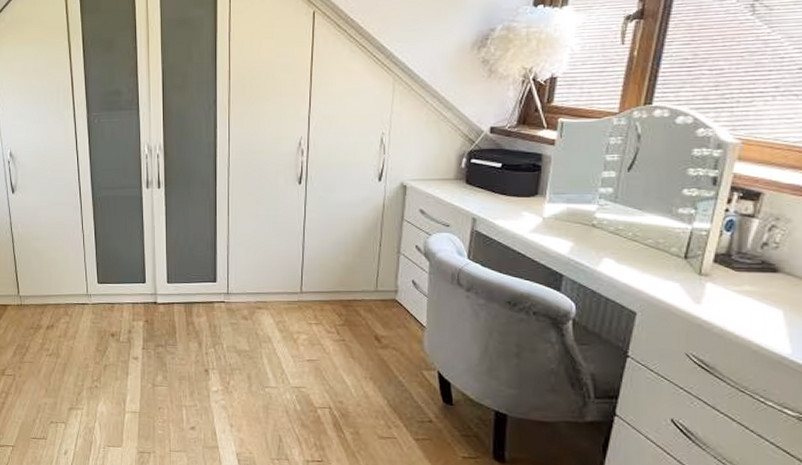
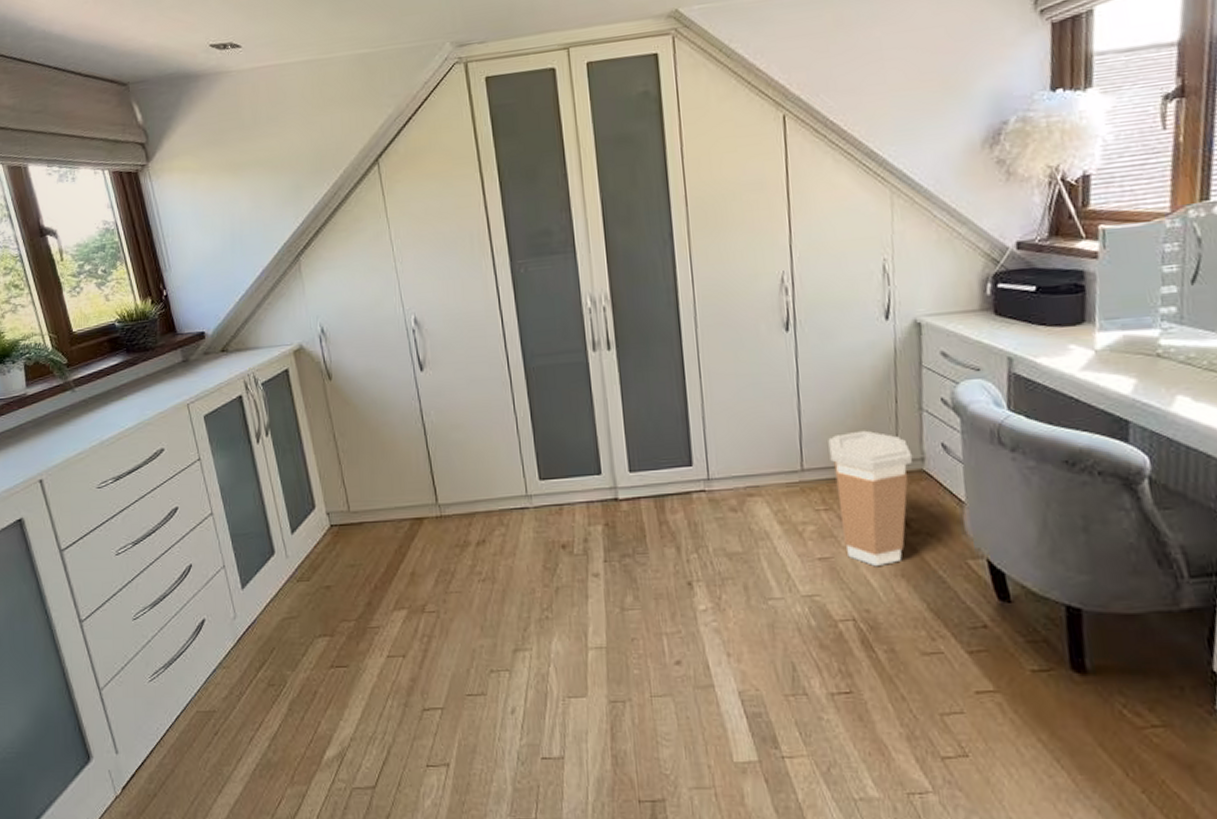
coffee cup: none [324,265,389,370] -> present [828,430,913,567]

